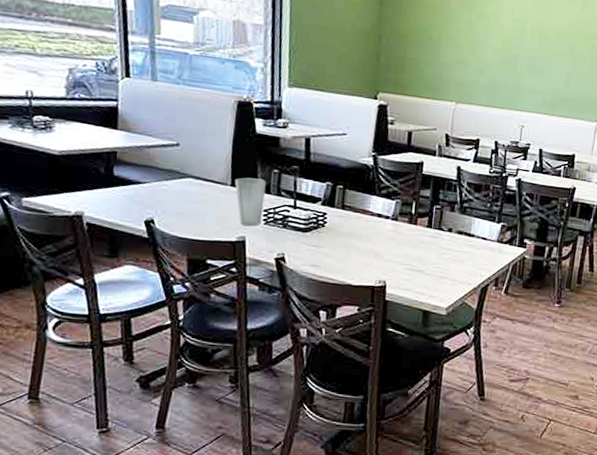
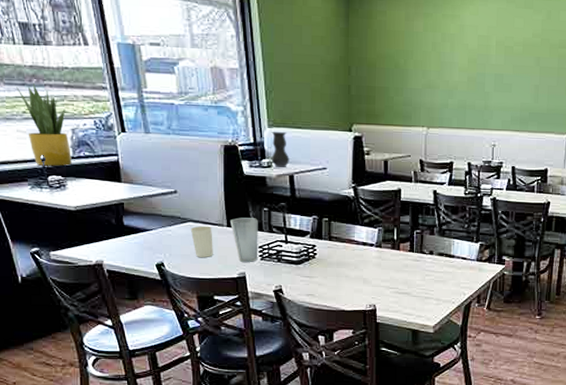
planter: none [12,17,65,107] -> present [16,83,72,166]
cup: none [189,183,214,218] -> present [190,226,213,258]
vase: none [287,91,308,129] -> present [271,131,290,167]

